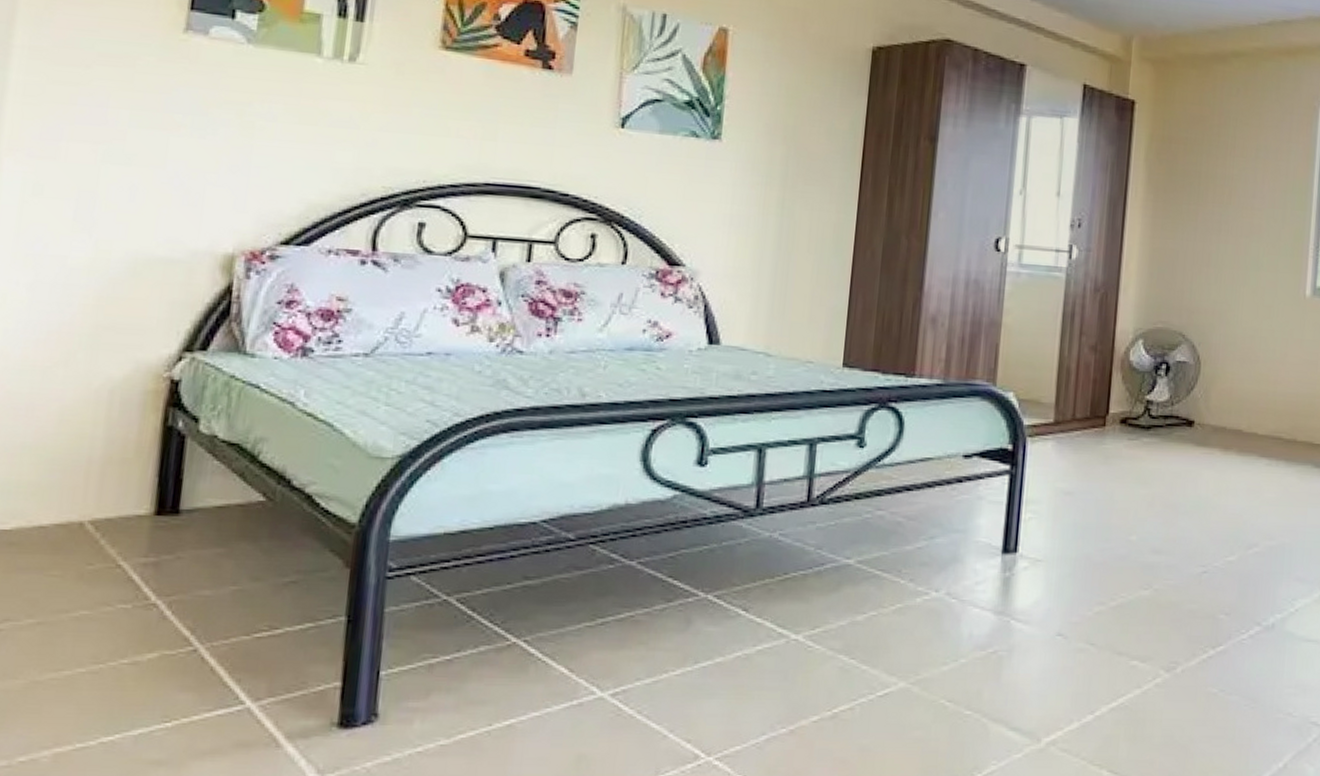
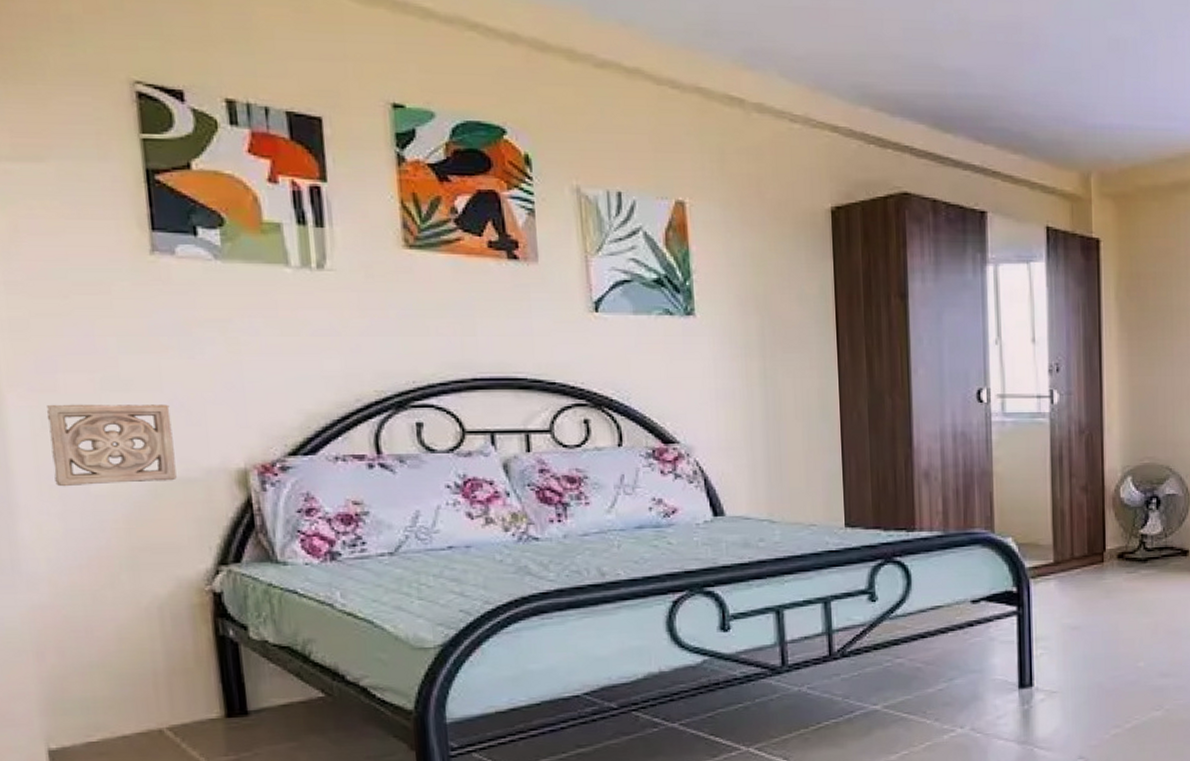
wall ornament: none [32,172,169,260] -> present [46,404,177,487]

